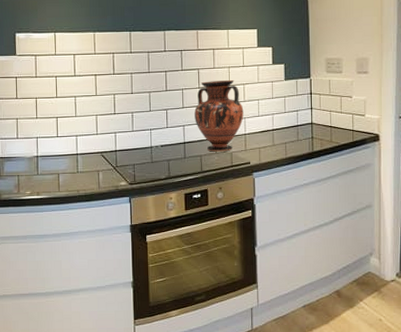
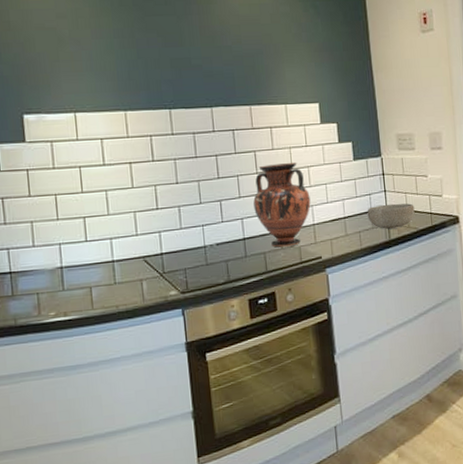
bowl: none [294,120,338,142] -> present [367,203,415,229]

